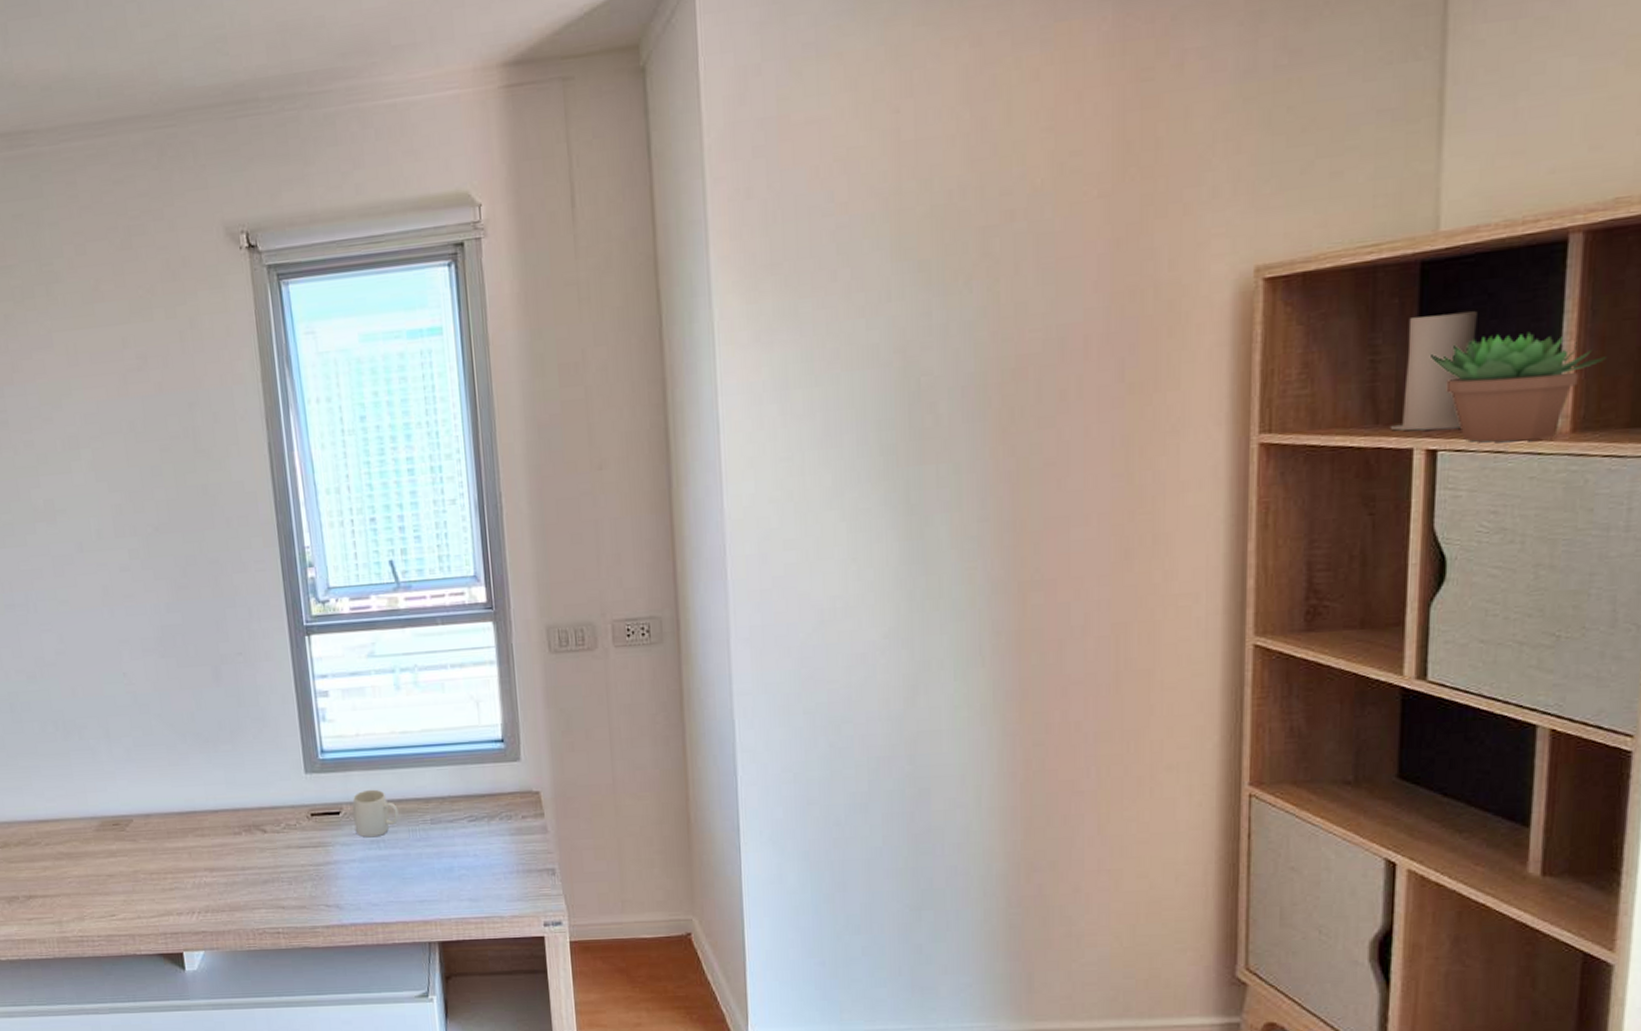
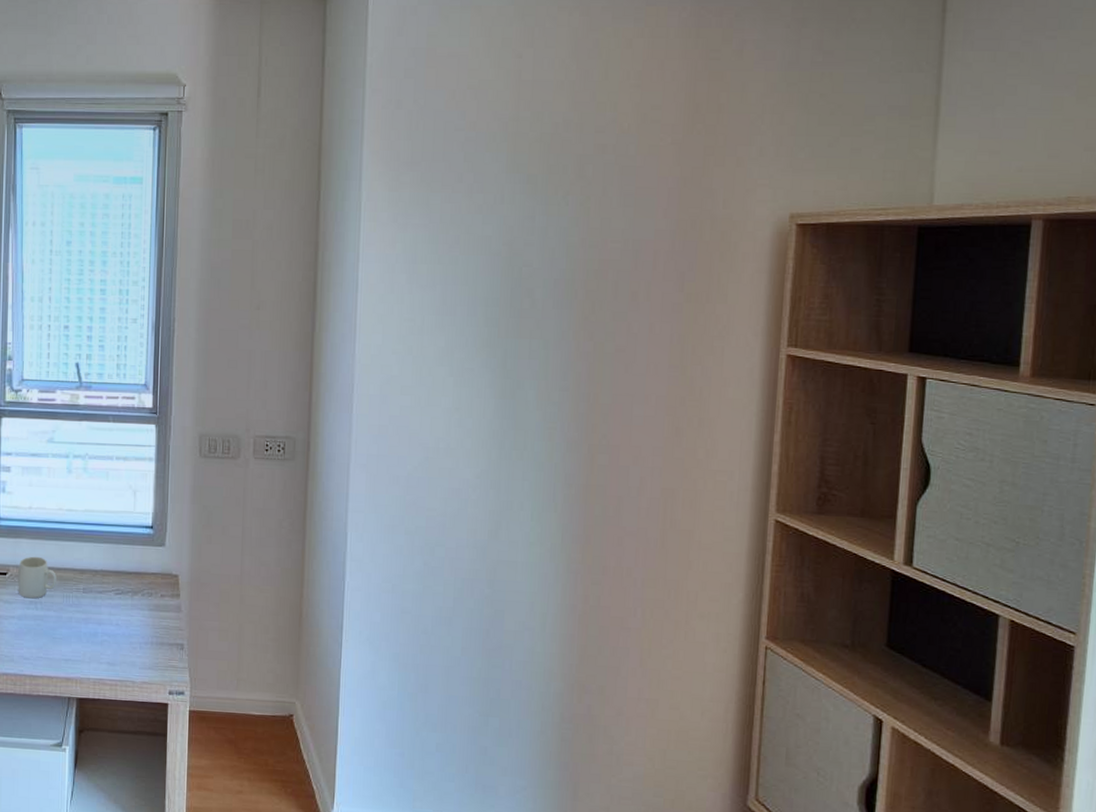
candle: present [1389,310,1478,431] -> none [890,269,961,363]
succulent plant: present [1431,331,1608,443] -> none [923,291,1060,380]

